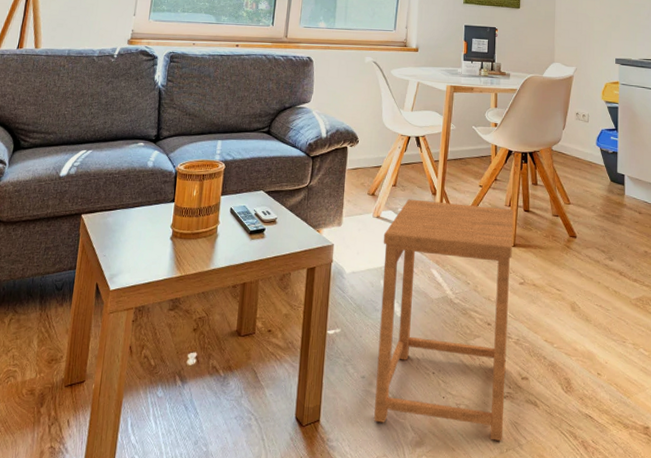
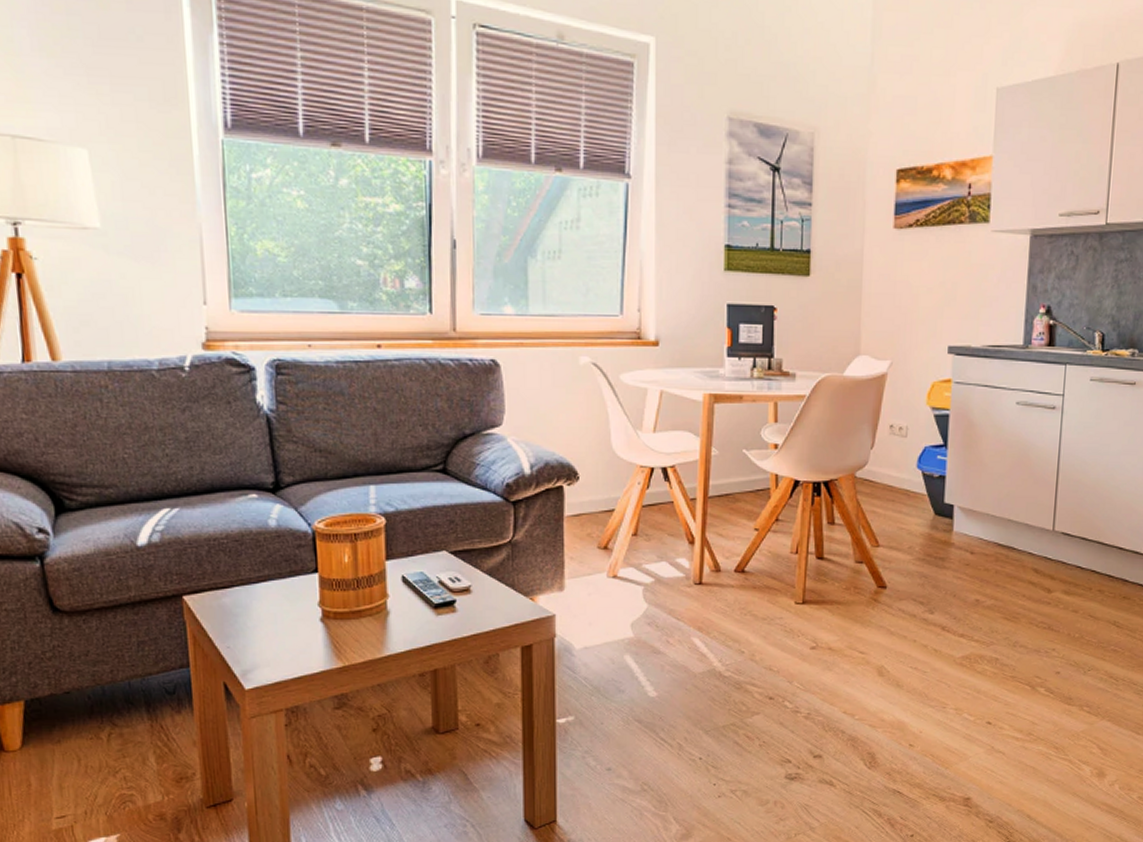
side table: present [374,199,514,441] -> none [624,551,802,826]

